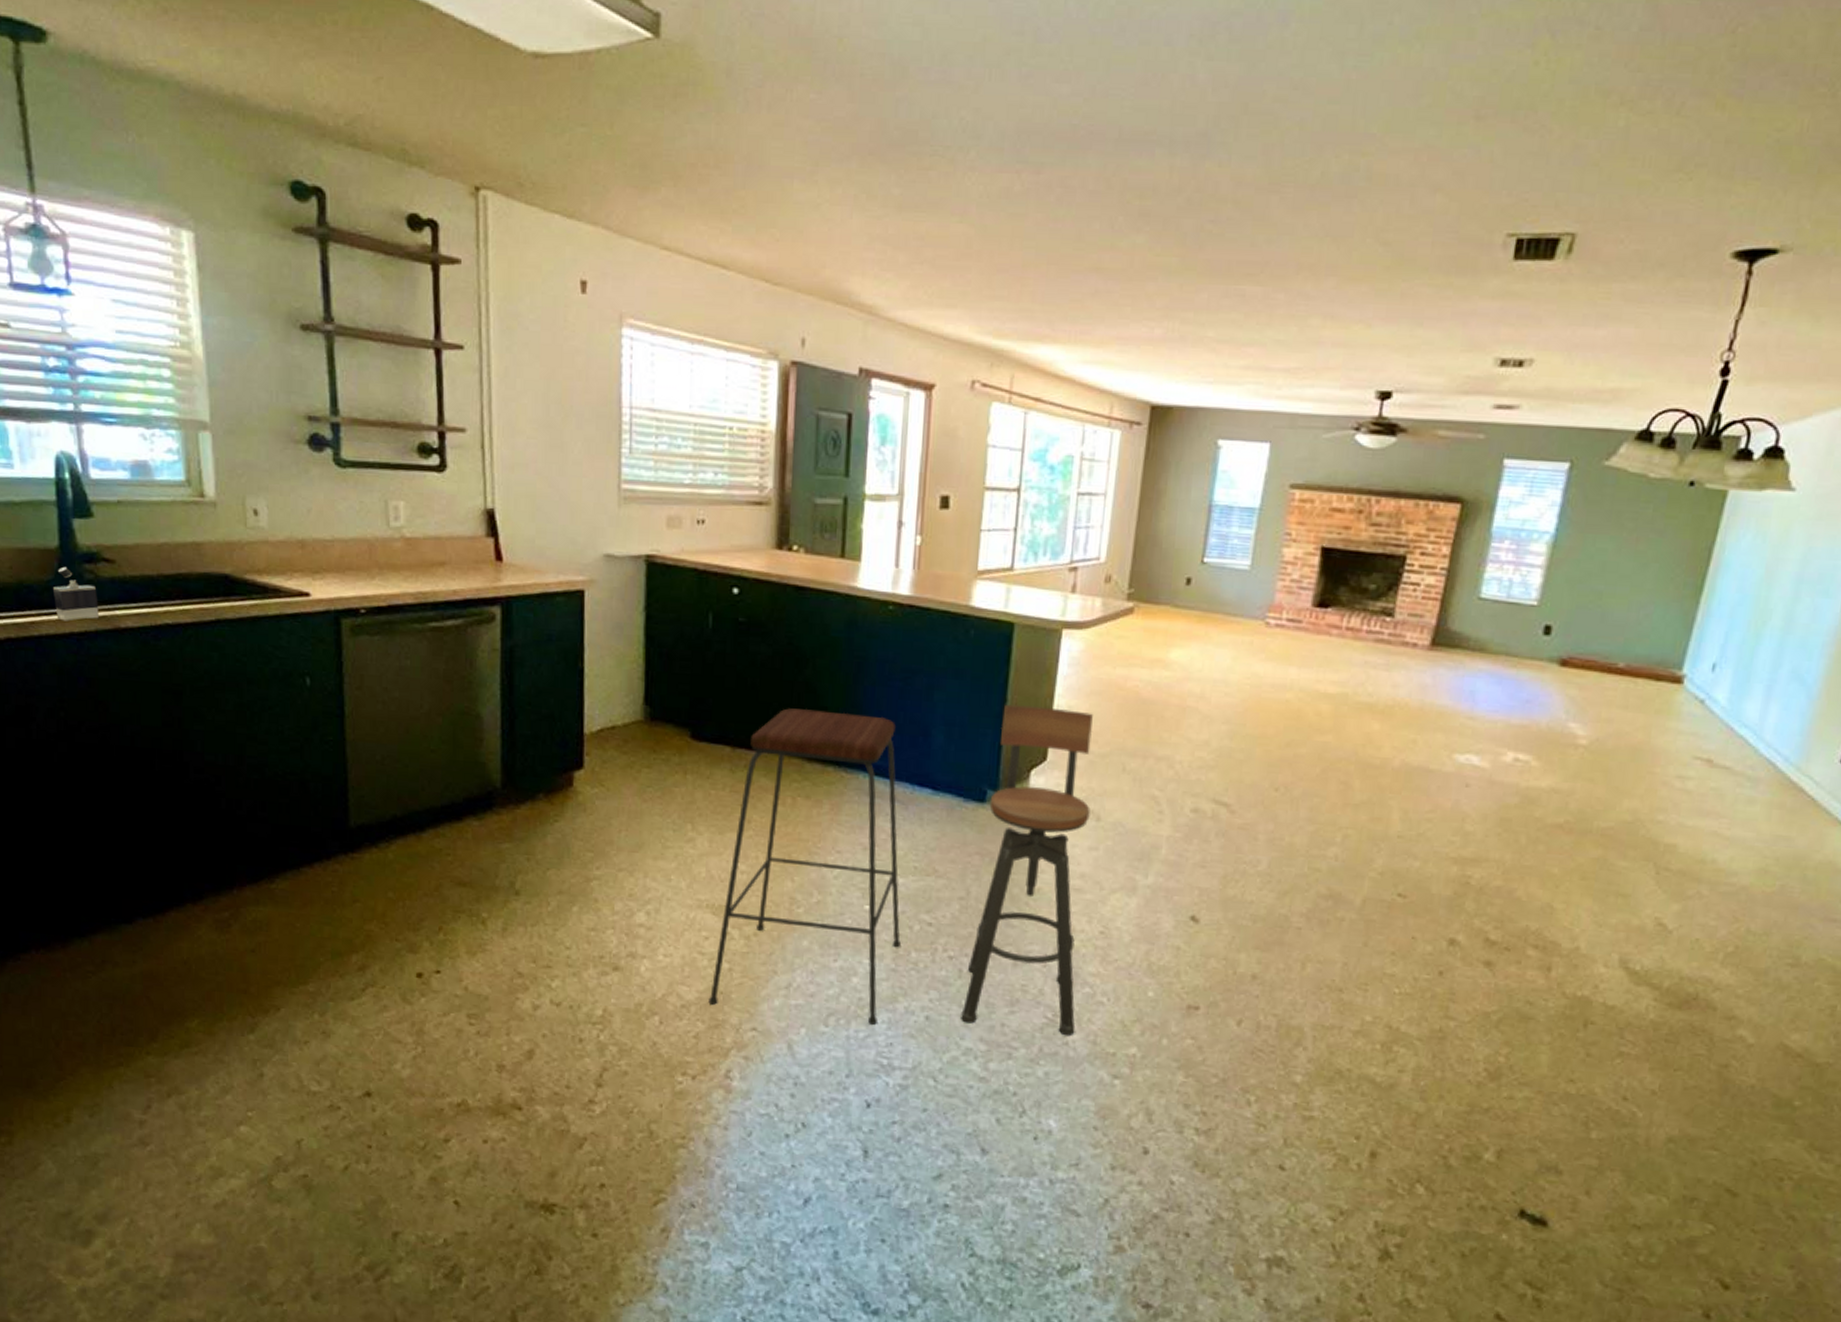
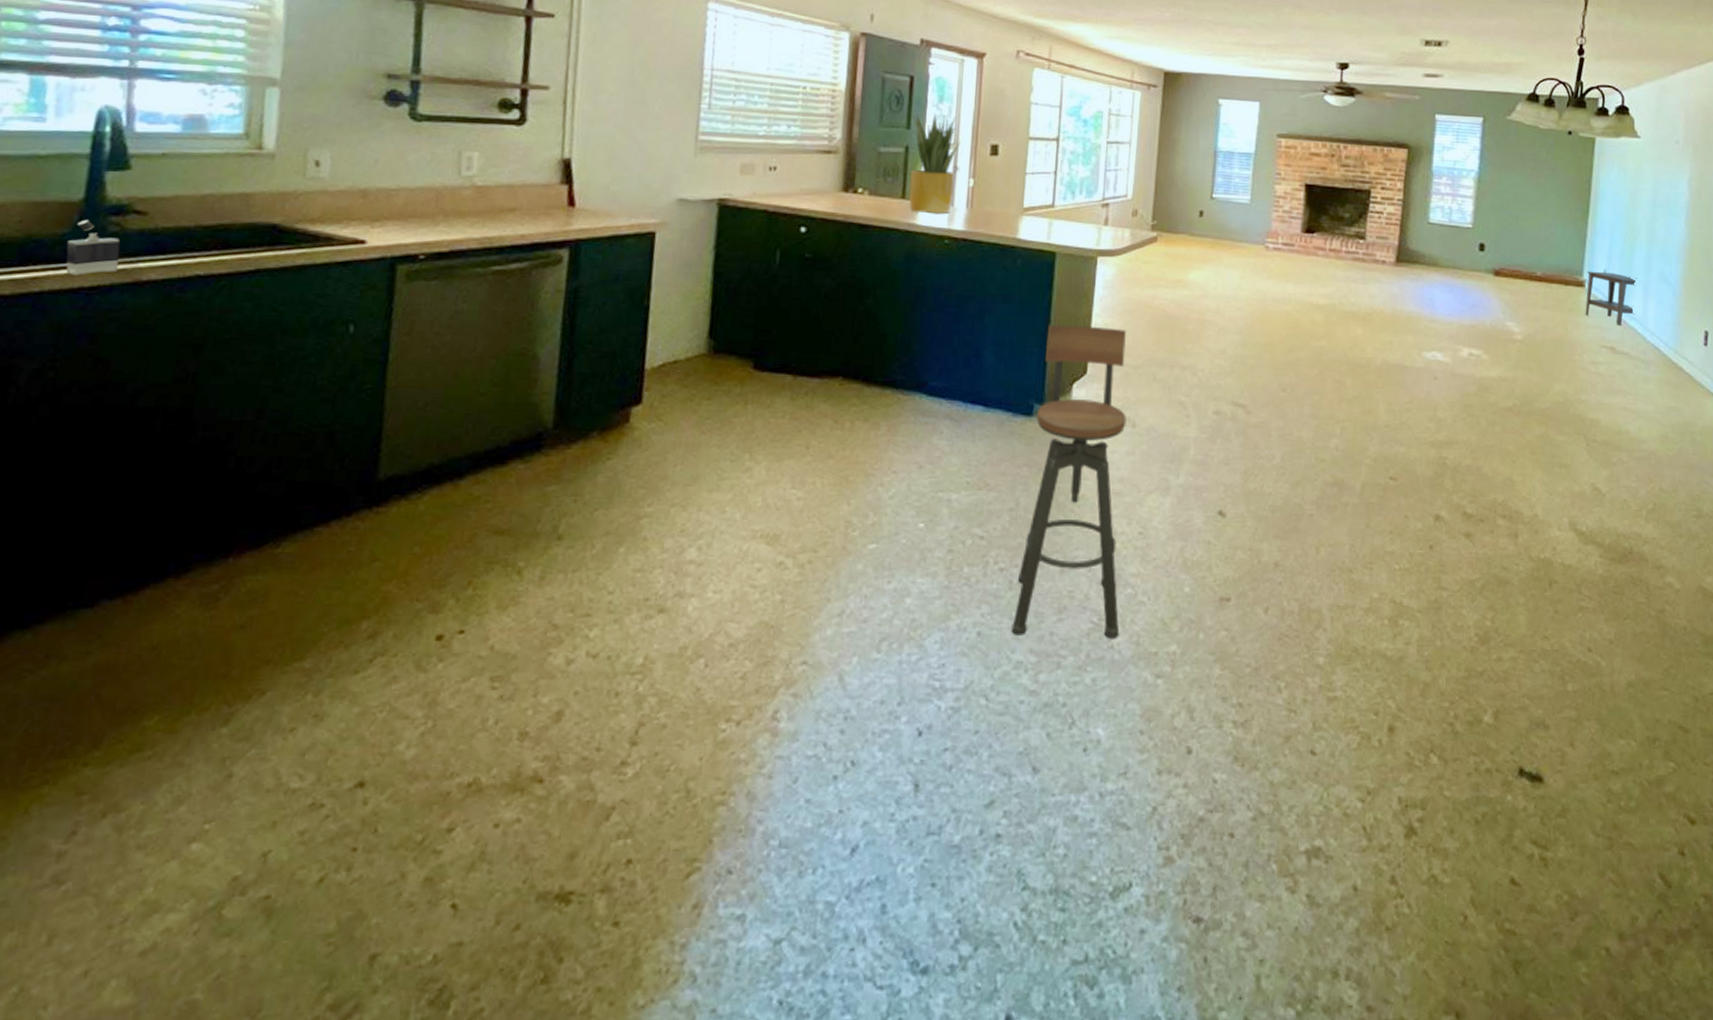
bar stool: present [708,708,900,1025] -> none [758,336,953,646]
planter: none [848,459,906,576] -> present [908,114,960,214]
side table: none [1678,664,1759,733] -> present [1585,271,1638,326]

